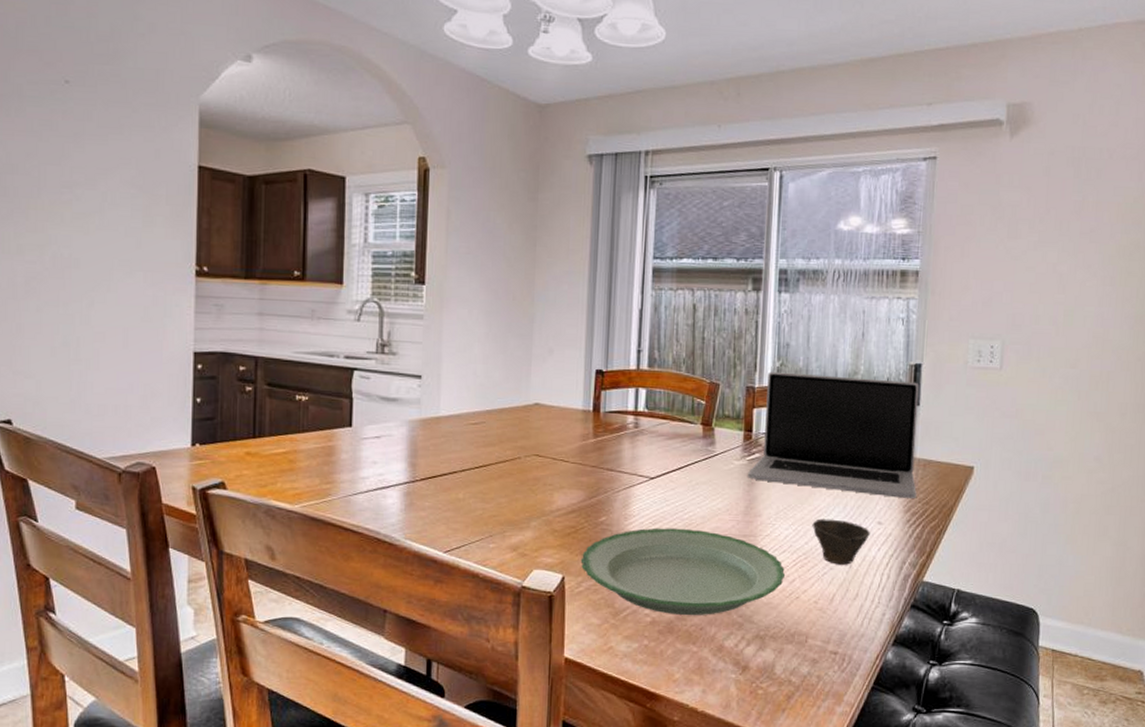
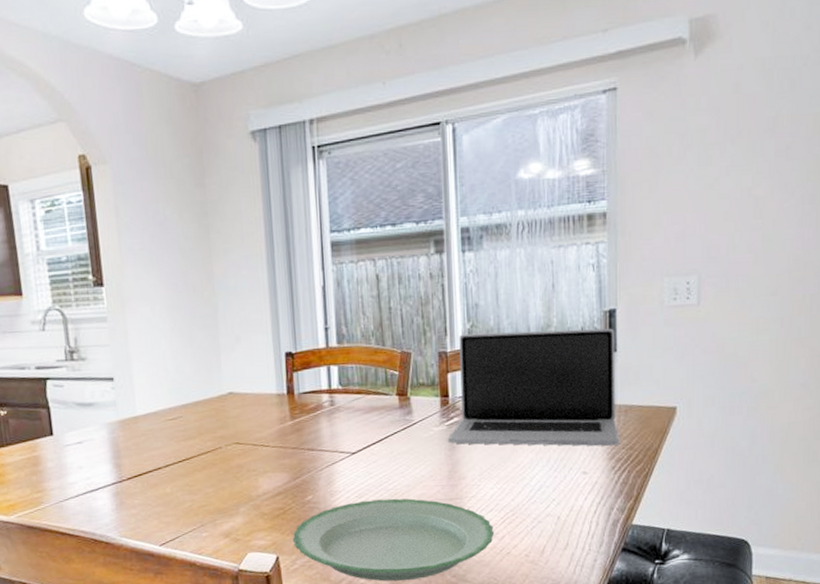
cup: present [812,518,870,565] -> none [517,474,576,517]

